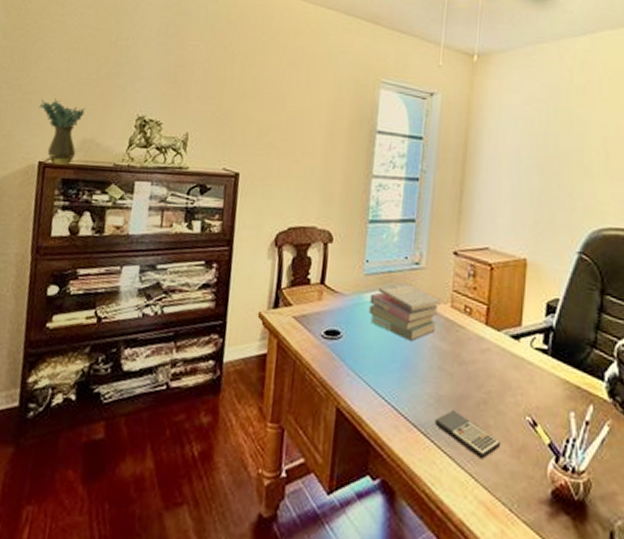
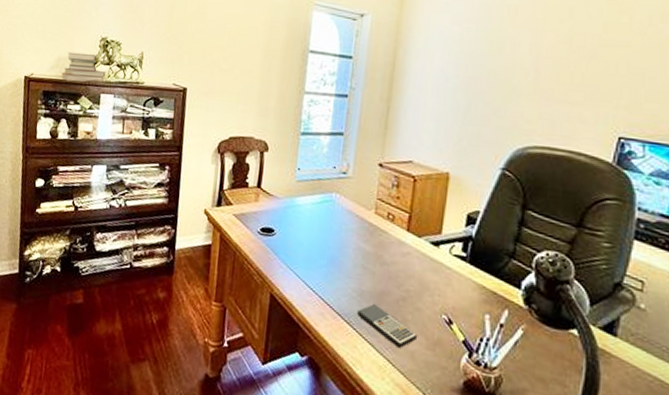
vase: present [39,98,85,165] -> none [23,22,59,79]
books: none [85,133,142,169] -> present [61,52,106,83]
books: present [368,284,441,341] -> none [299,190,366,242]

